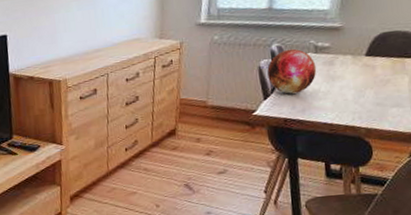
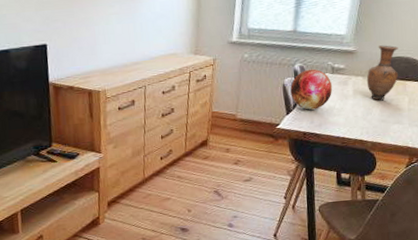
vase: none [356,19,396,81] -> present [366,45,399,100]

